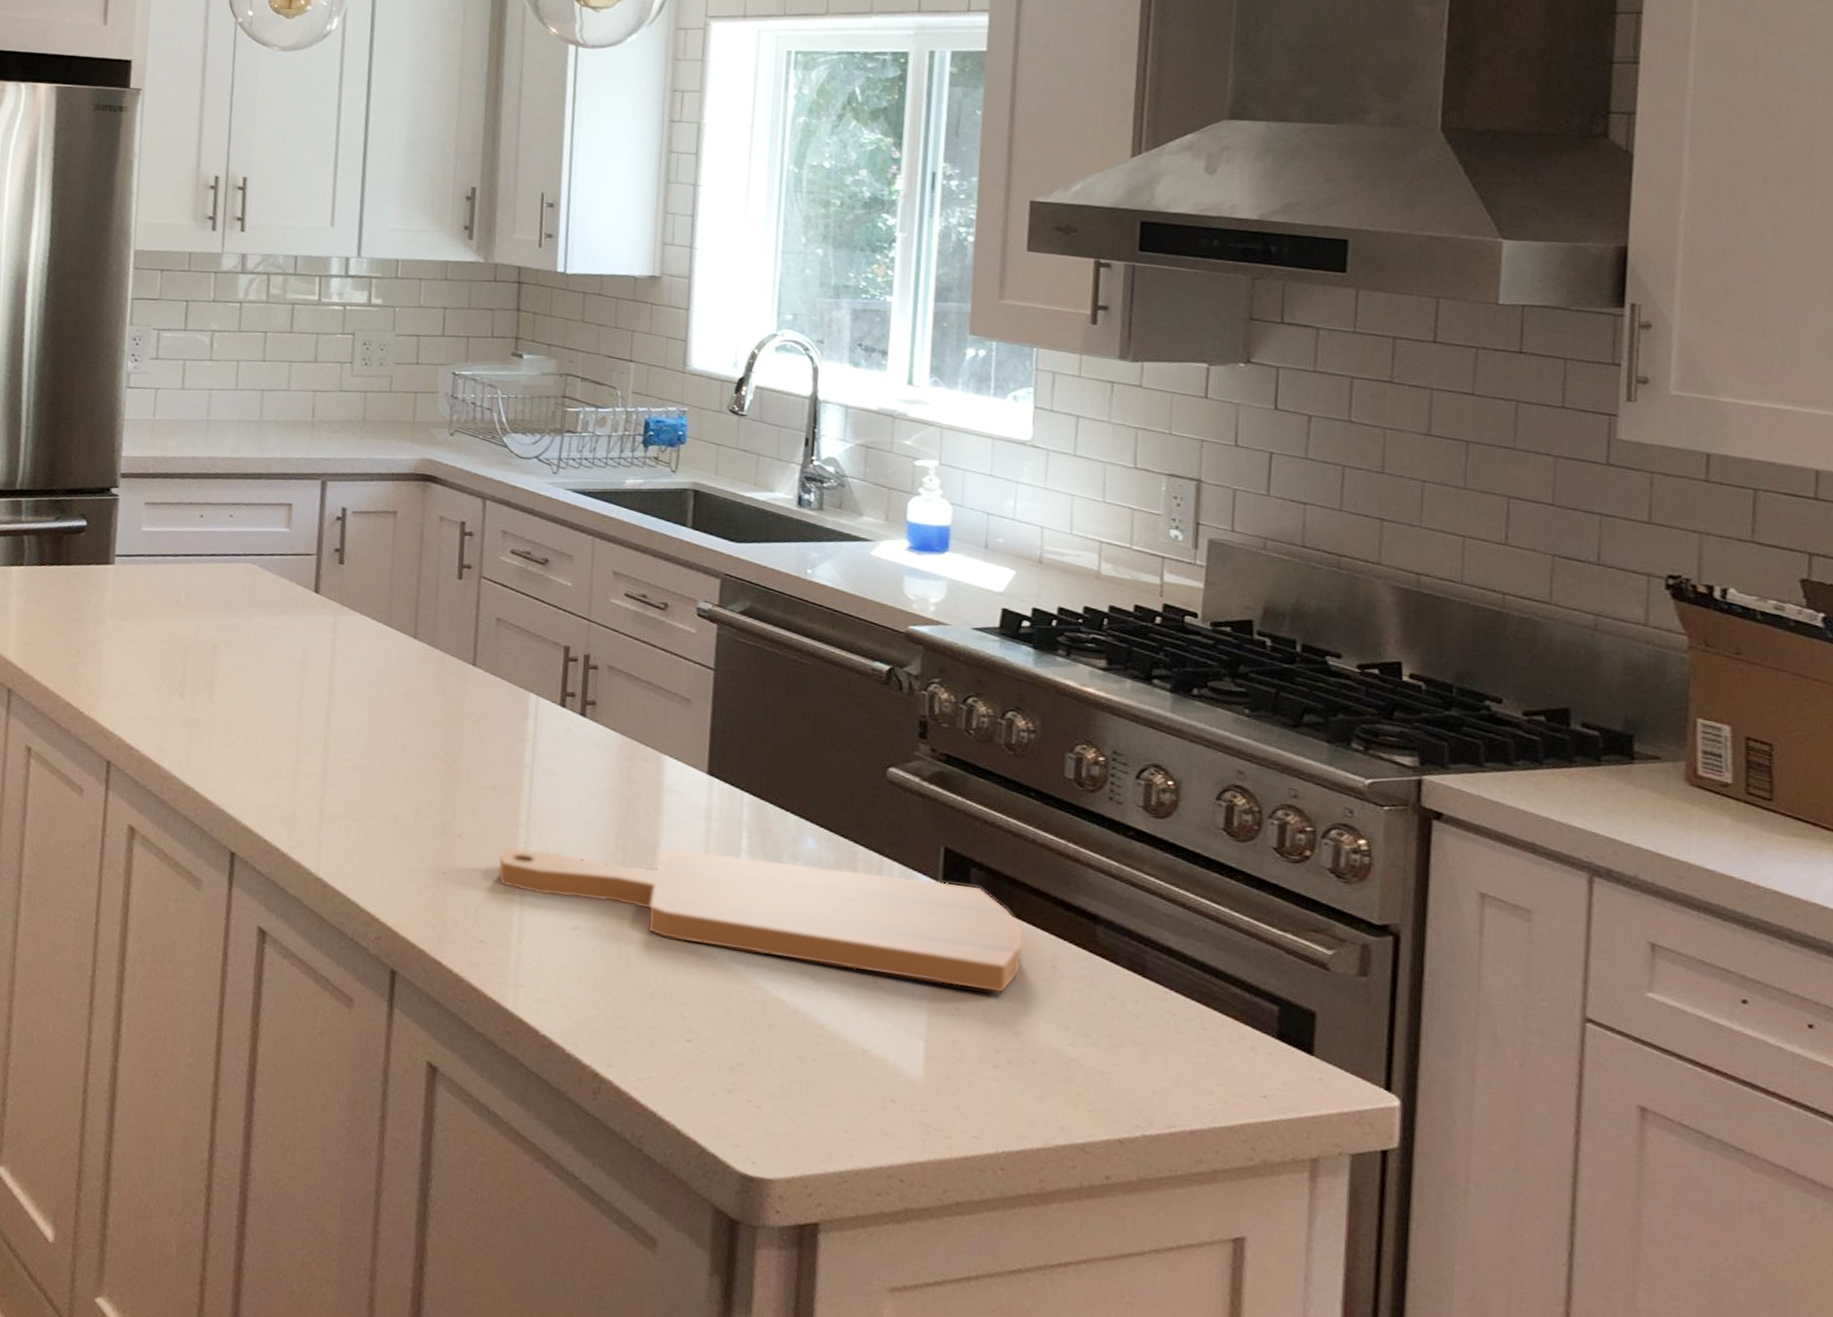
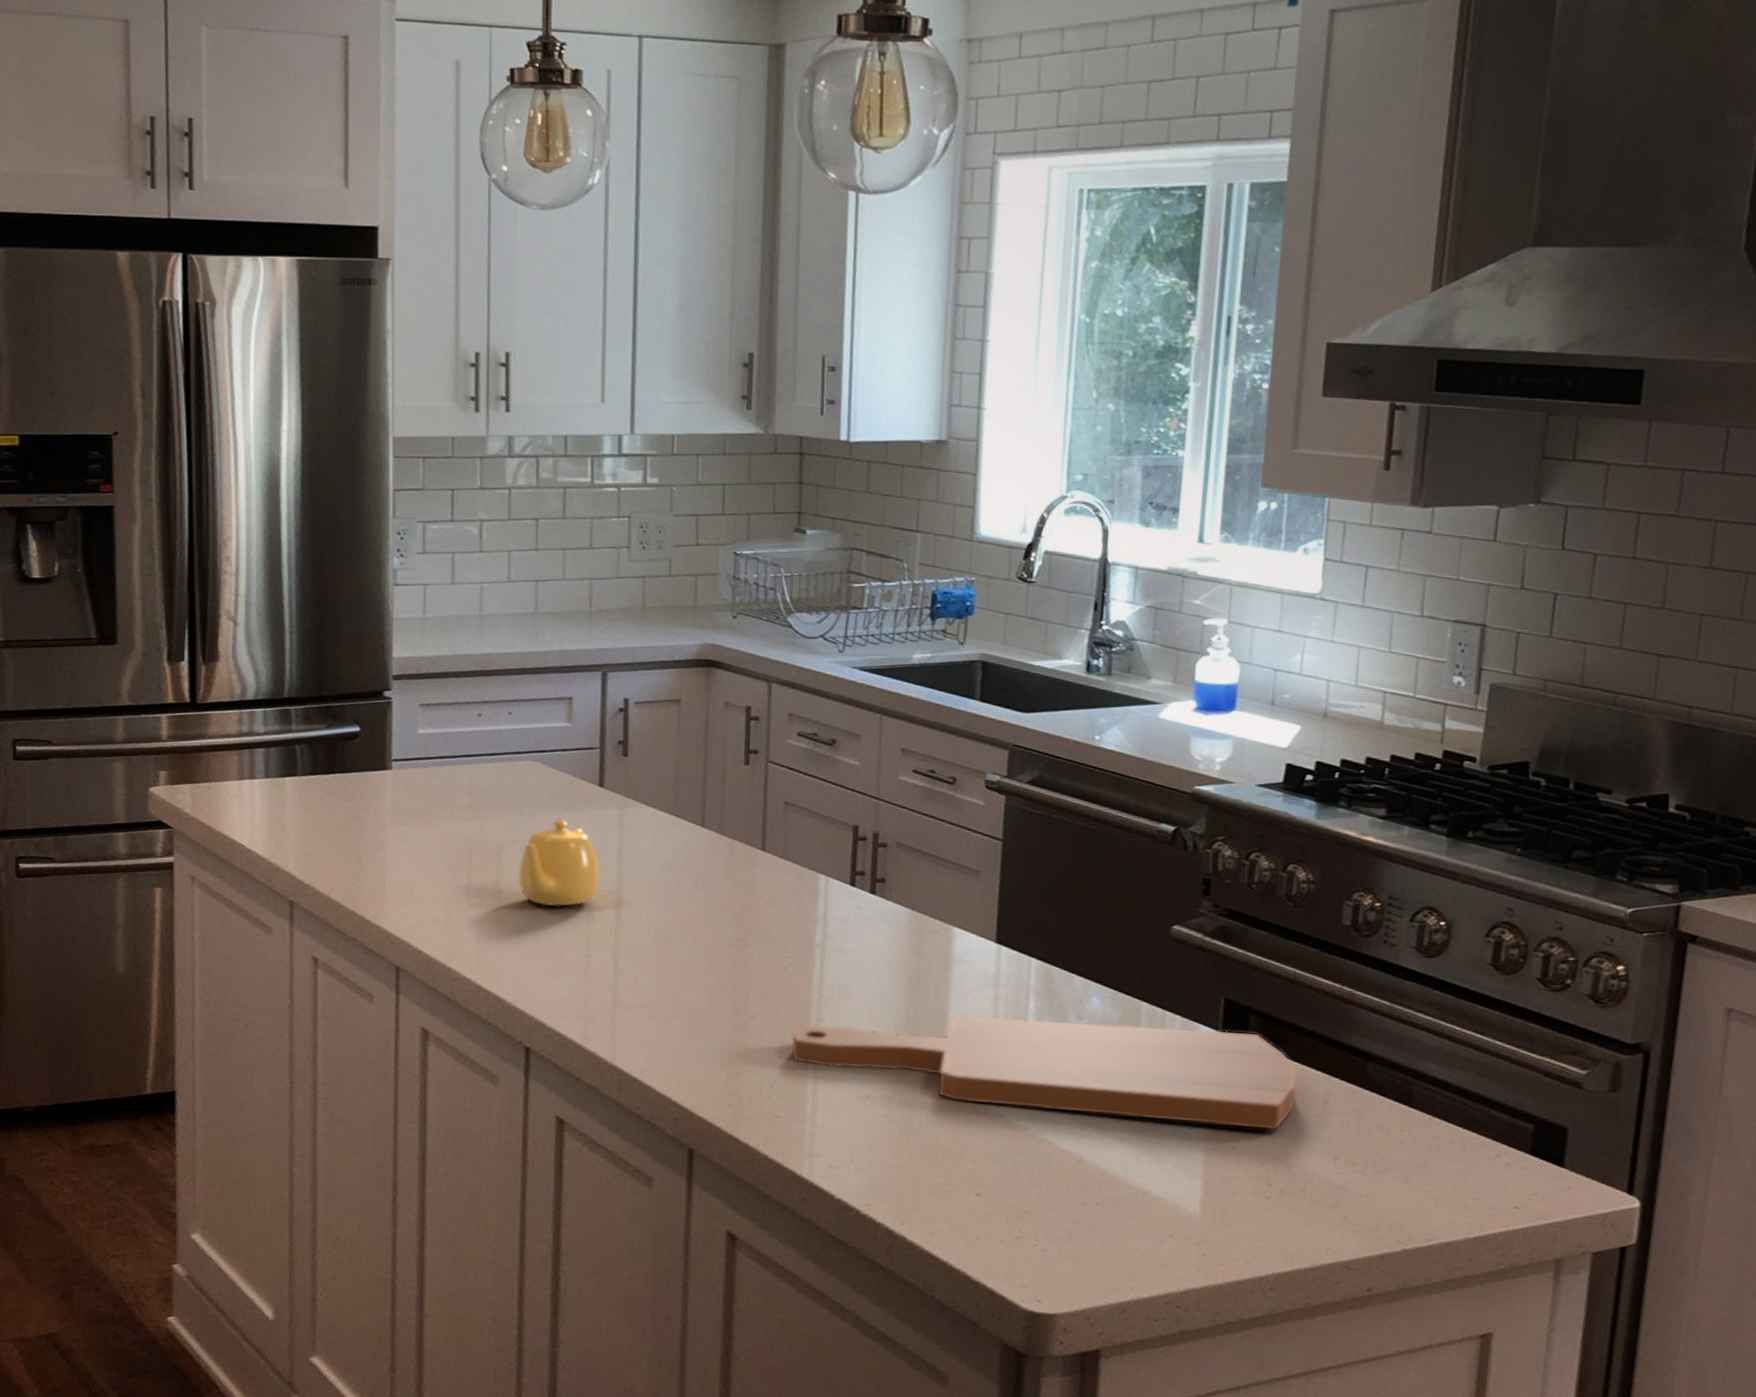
teapot: none [231,622,312,711] -> present [518,819,600,907]

